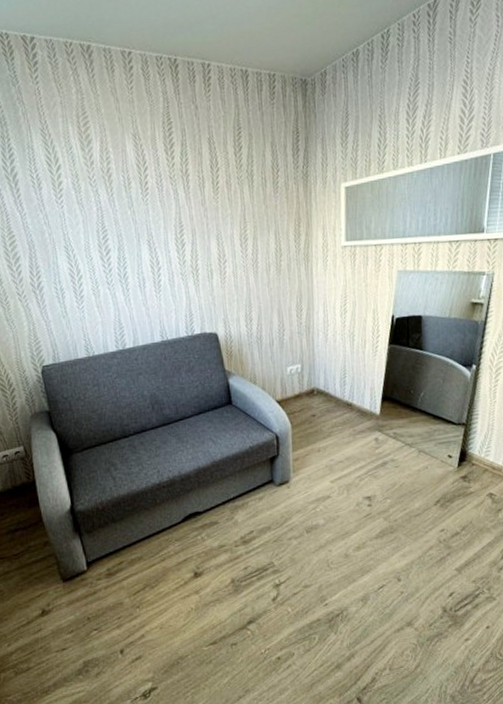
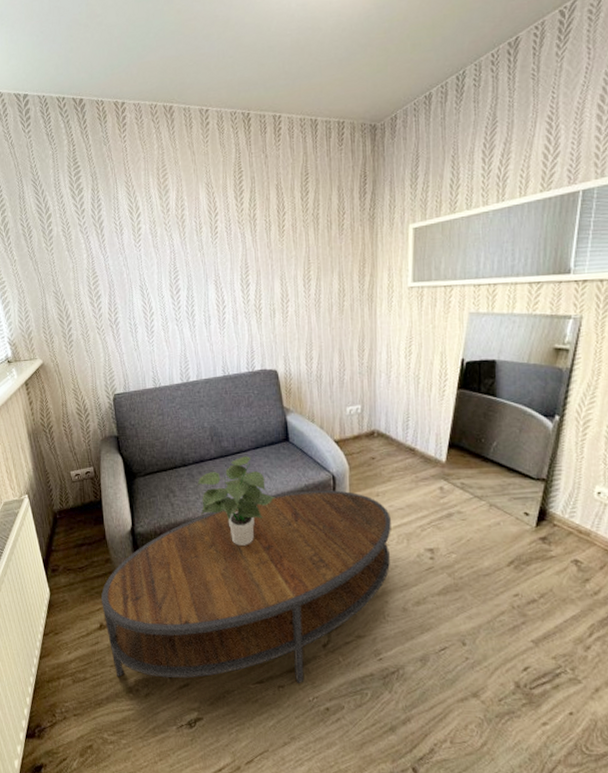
coffee table: none [41,449,333,661] -> present [100,490,391,683]
potted plant: none [138,422,220,513] -> present [196,456,275,546]

